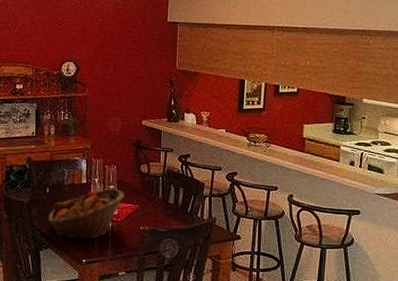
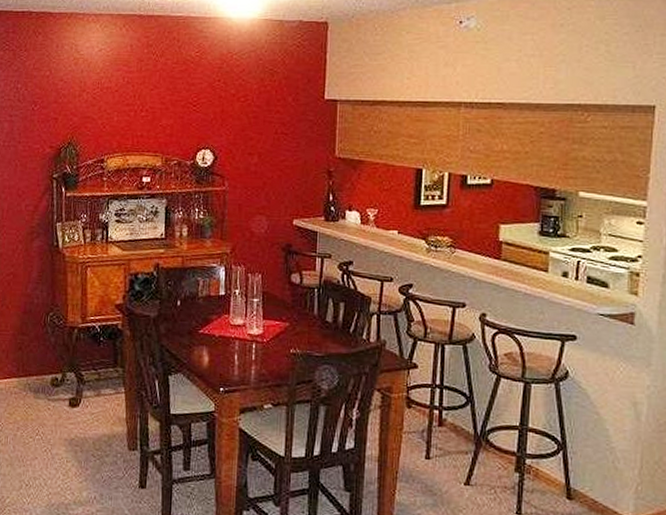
fruit basket: present [49,188,124,241] -> none [179,302,271,365]

